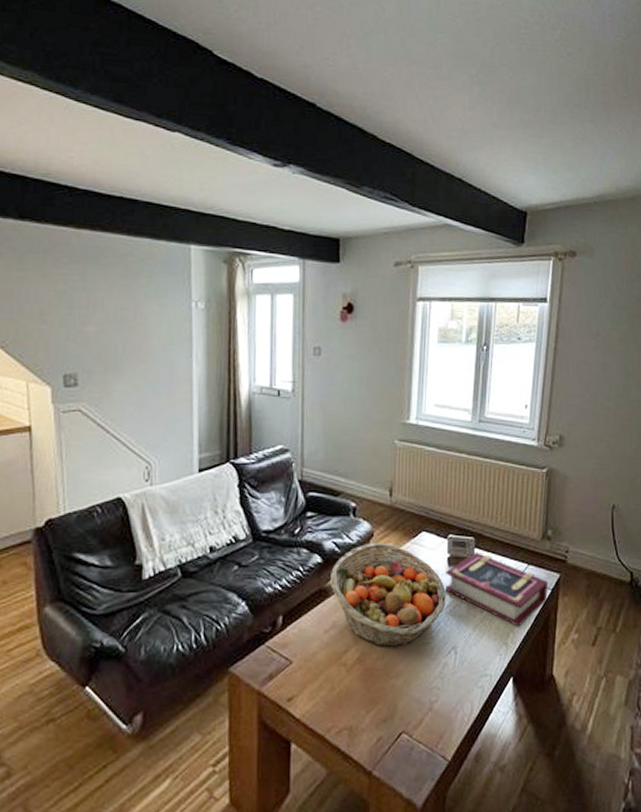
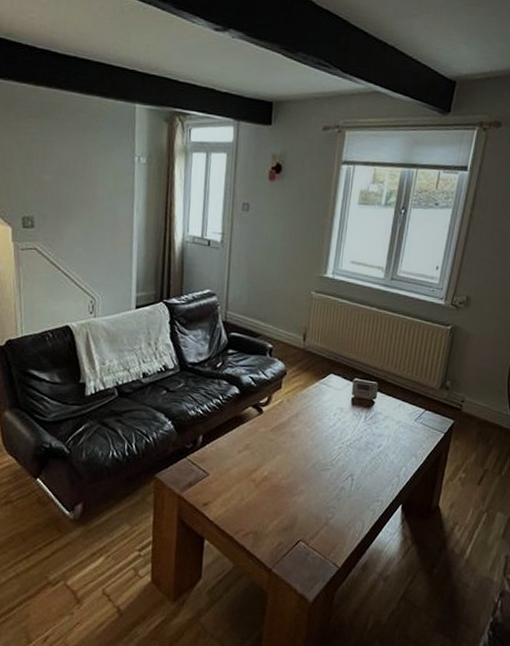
fruit basket: present [330,542,447,647] -> none [246,380,348,470]
book: present [444,551,548,627] -> none [346,395,442,463]

